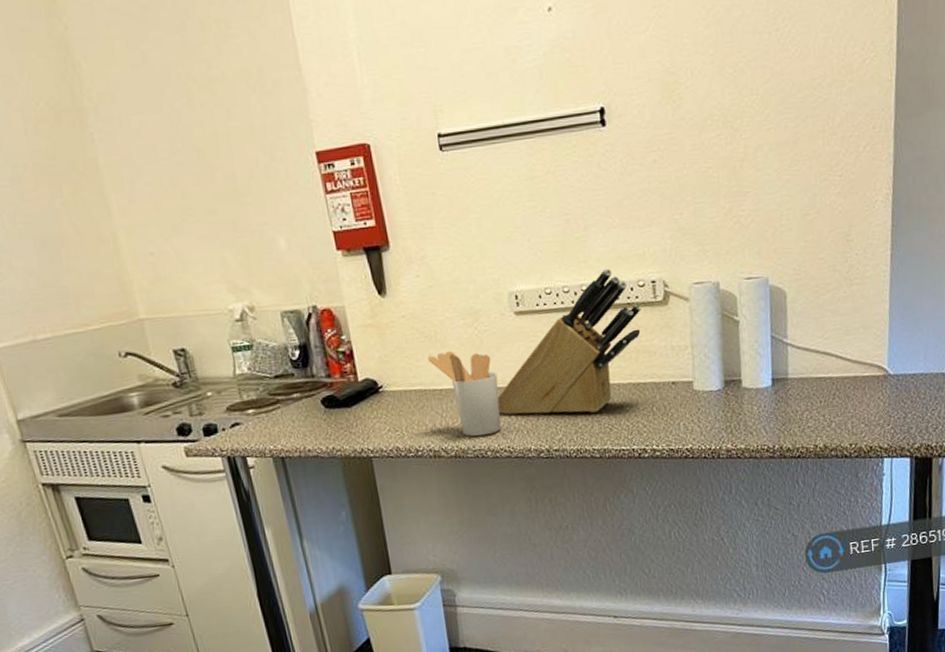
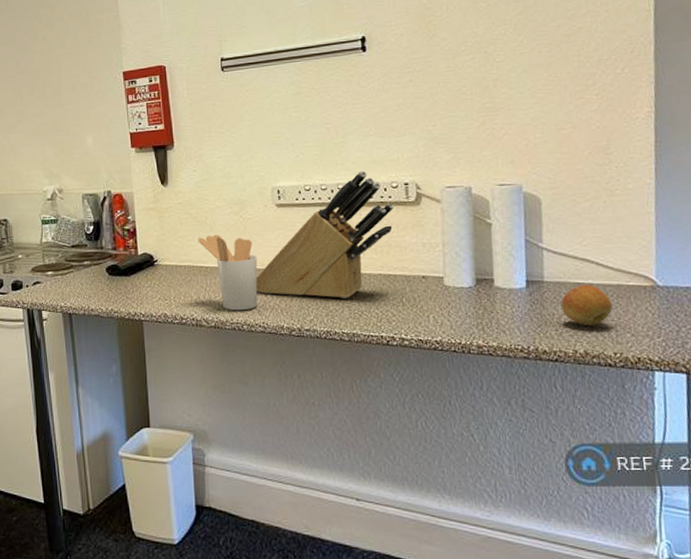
fruit: none [804,378,849,421] -> present [561,285,612,326]

